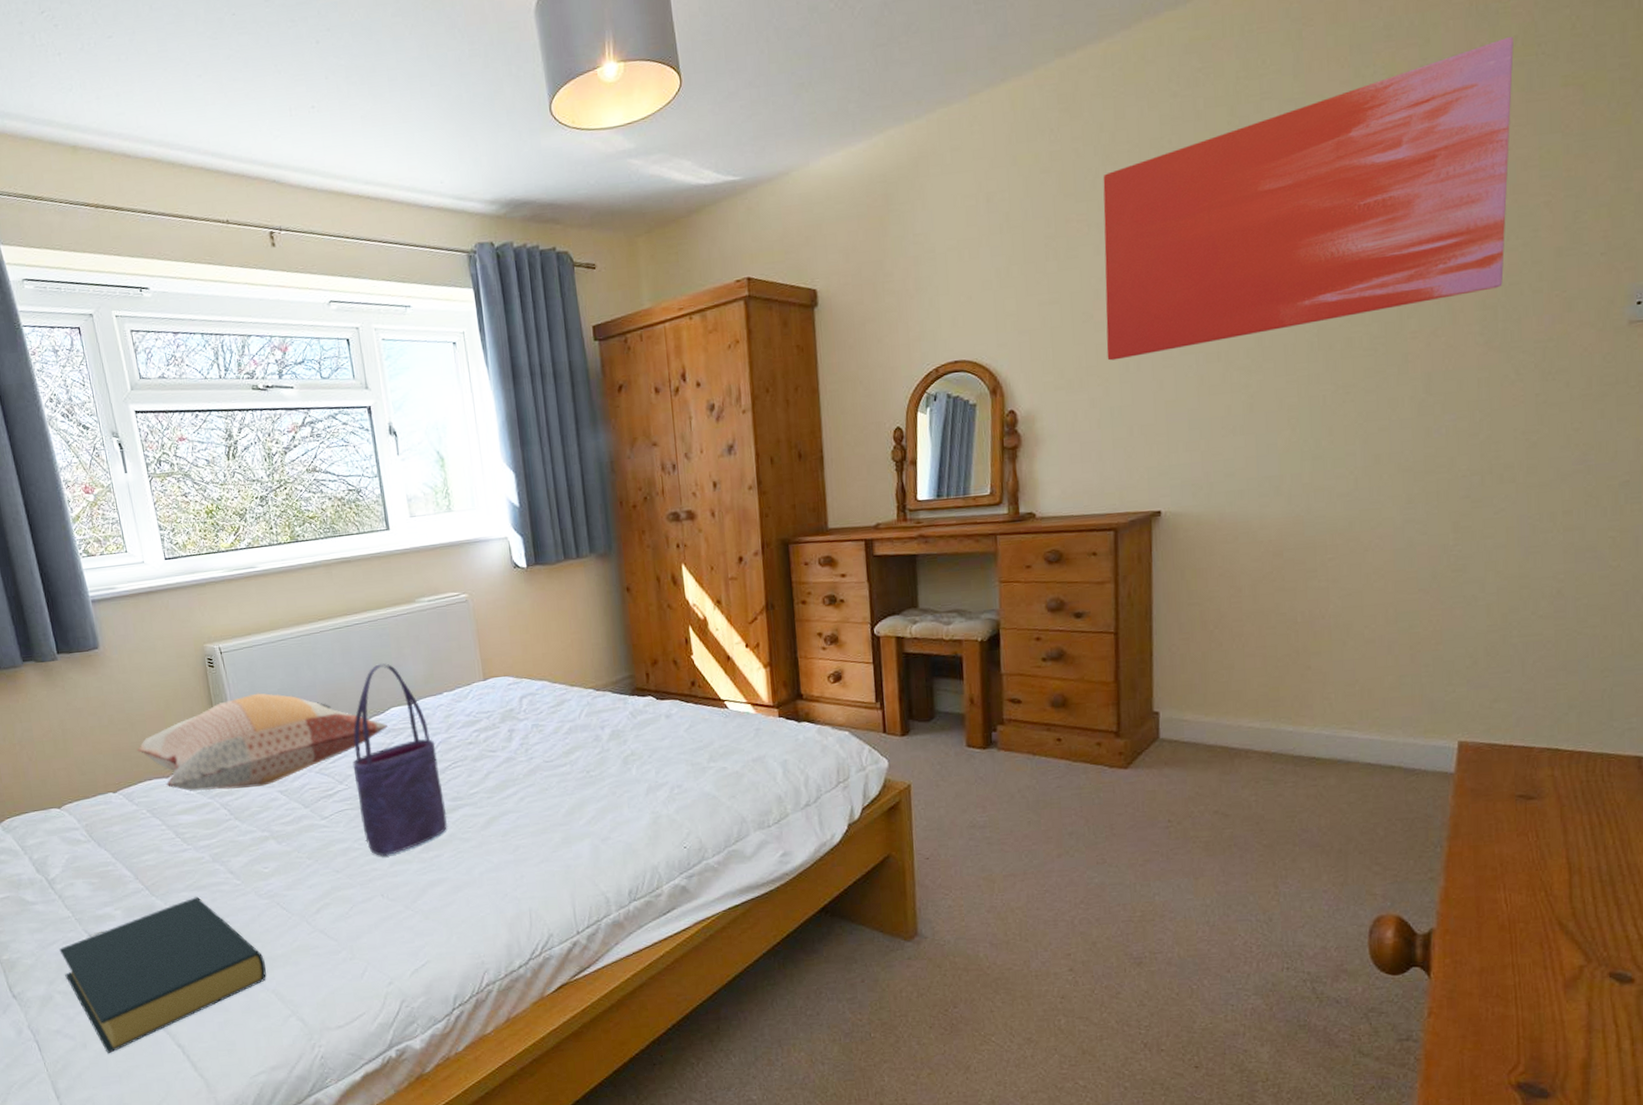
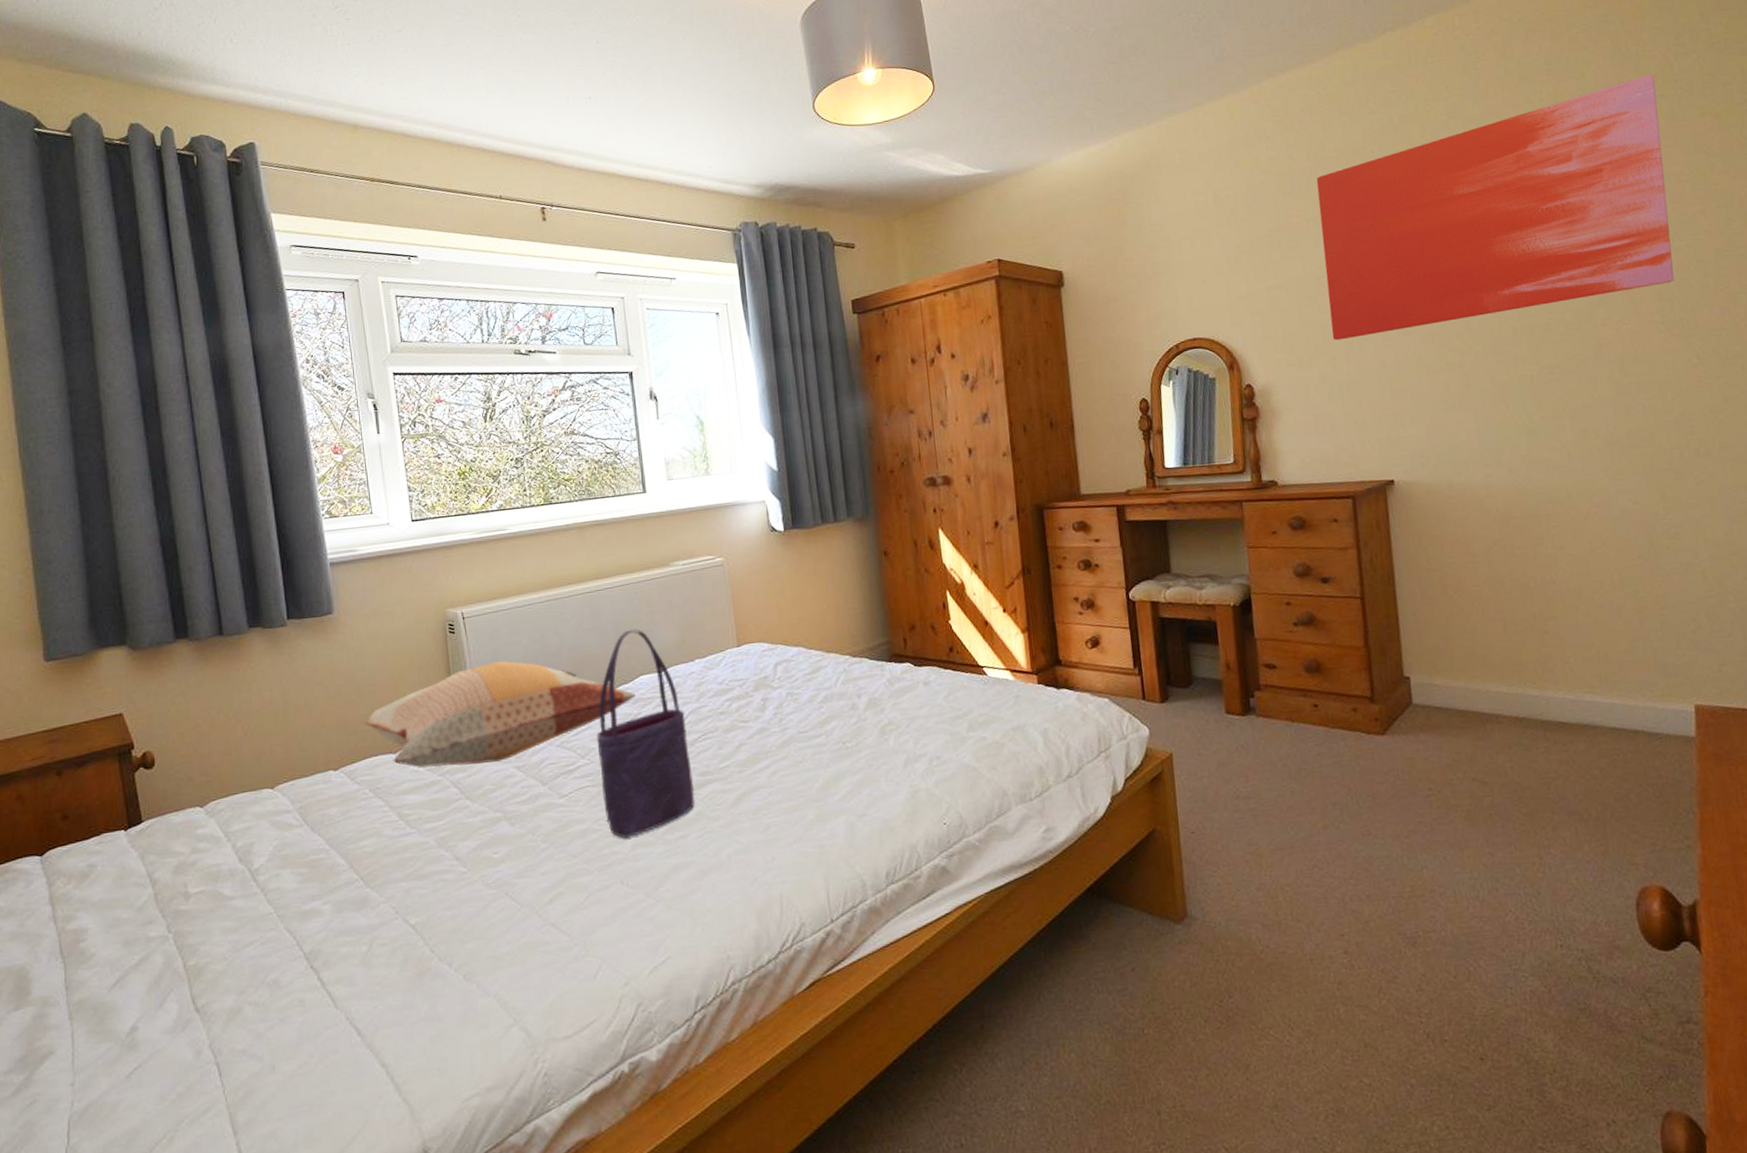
hardback book: present [59,897,266,1054] -> none [255,887,488,1078]

